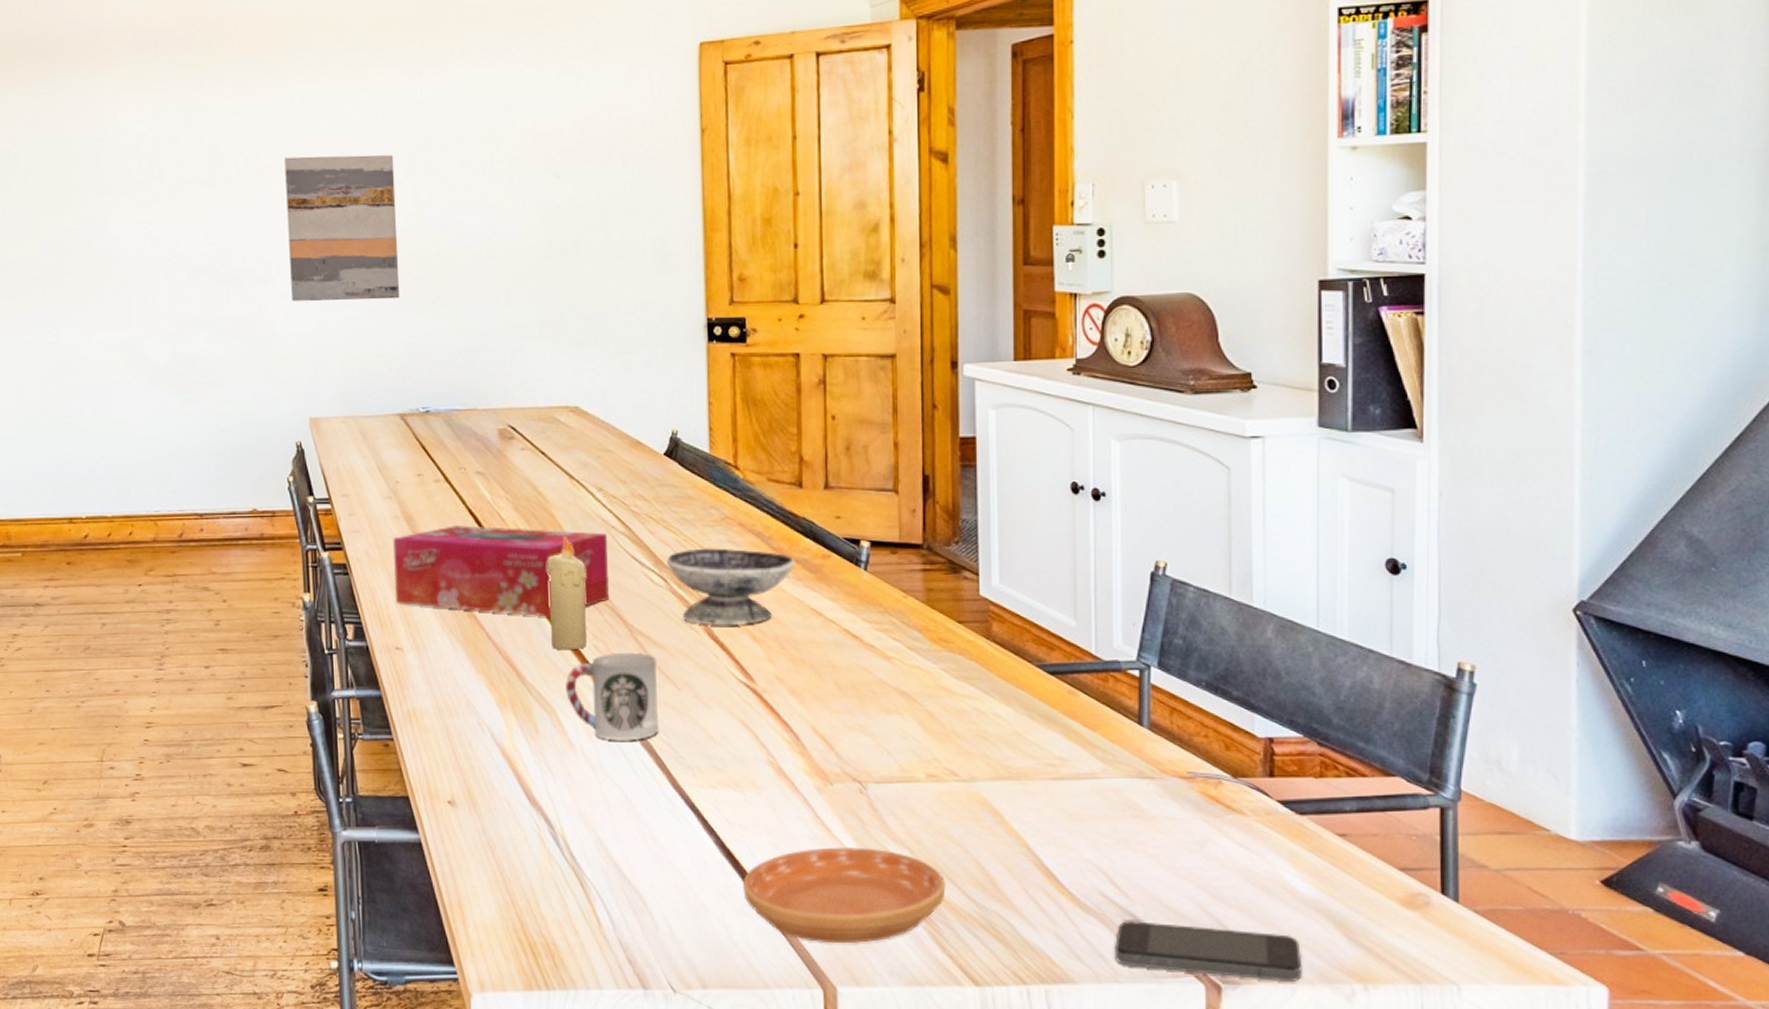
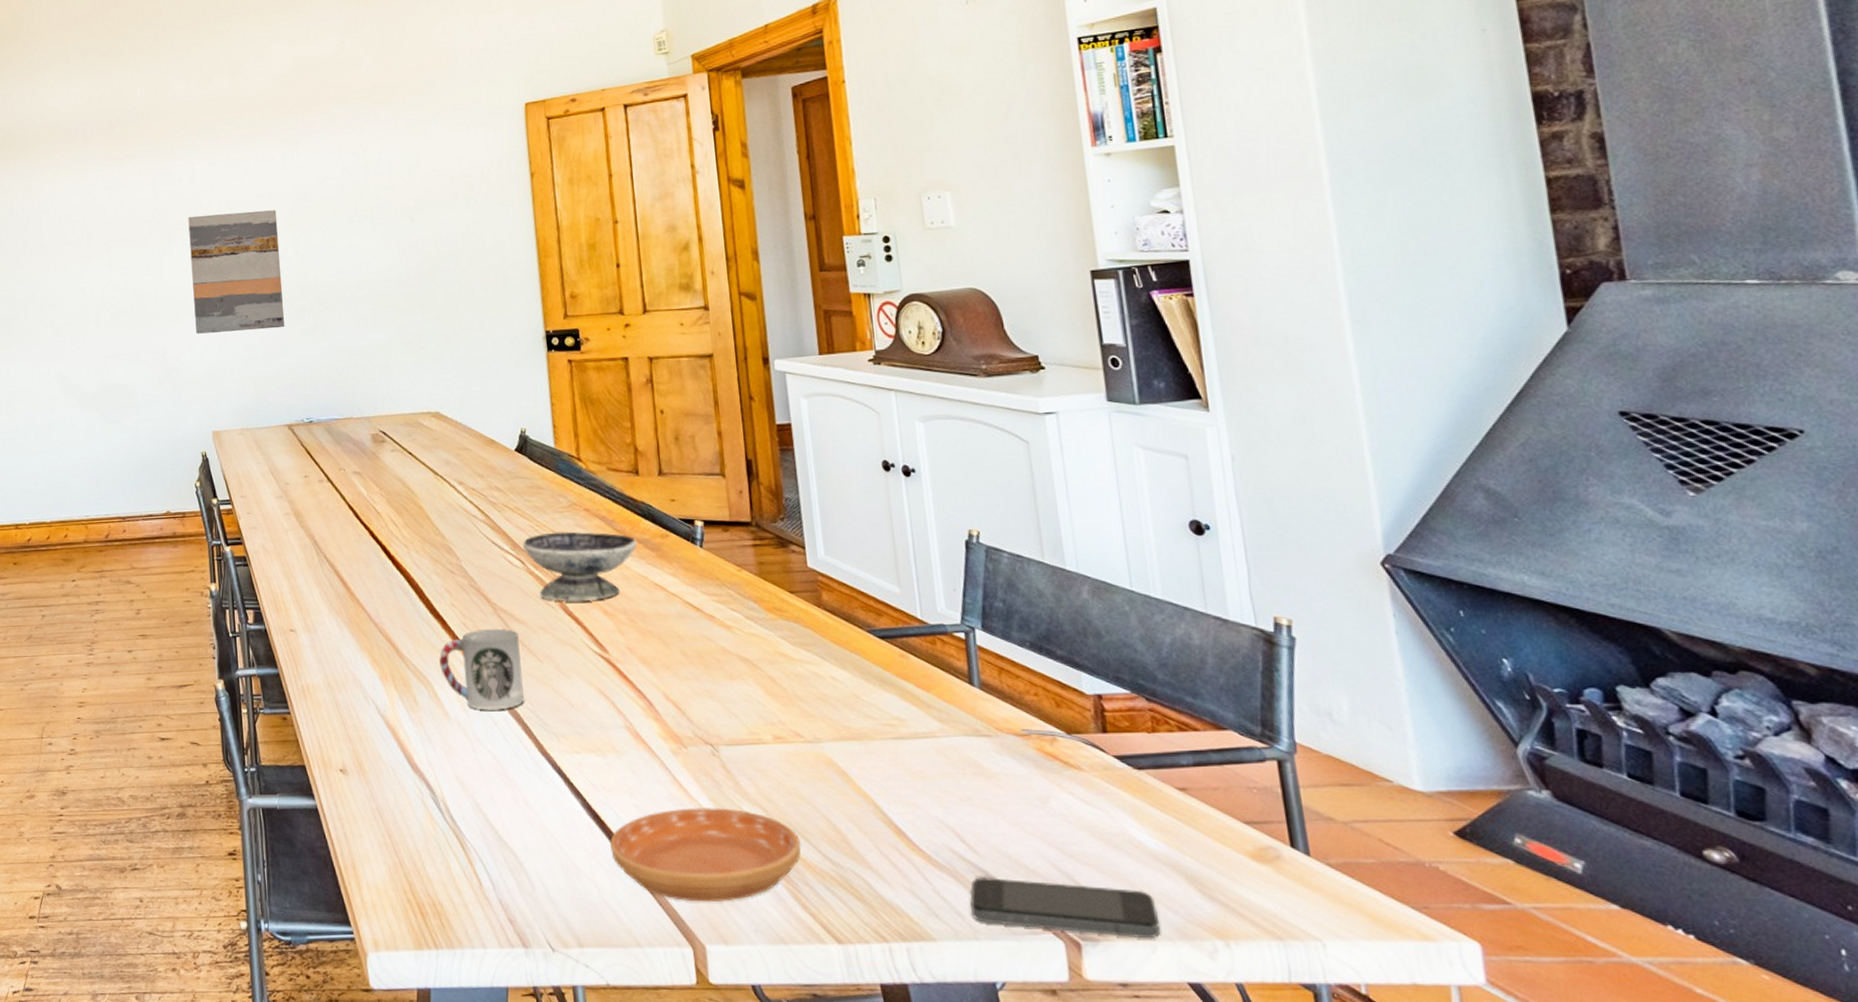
tissue box: present [392,524,609,617] -> none [284,518,474,599]
candle: present [547,537,587,651] -> none [418,526,456,629]

